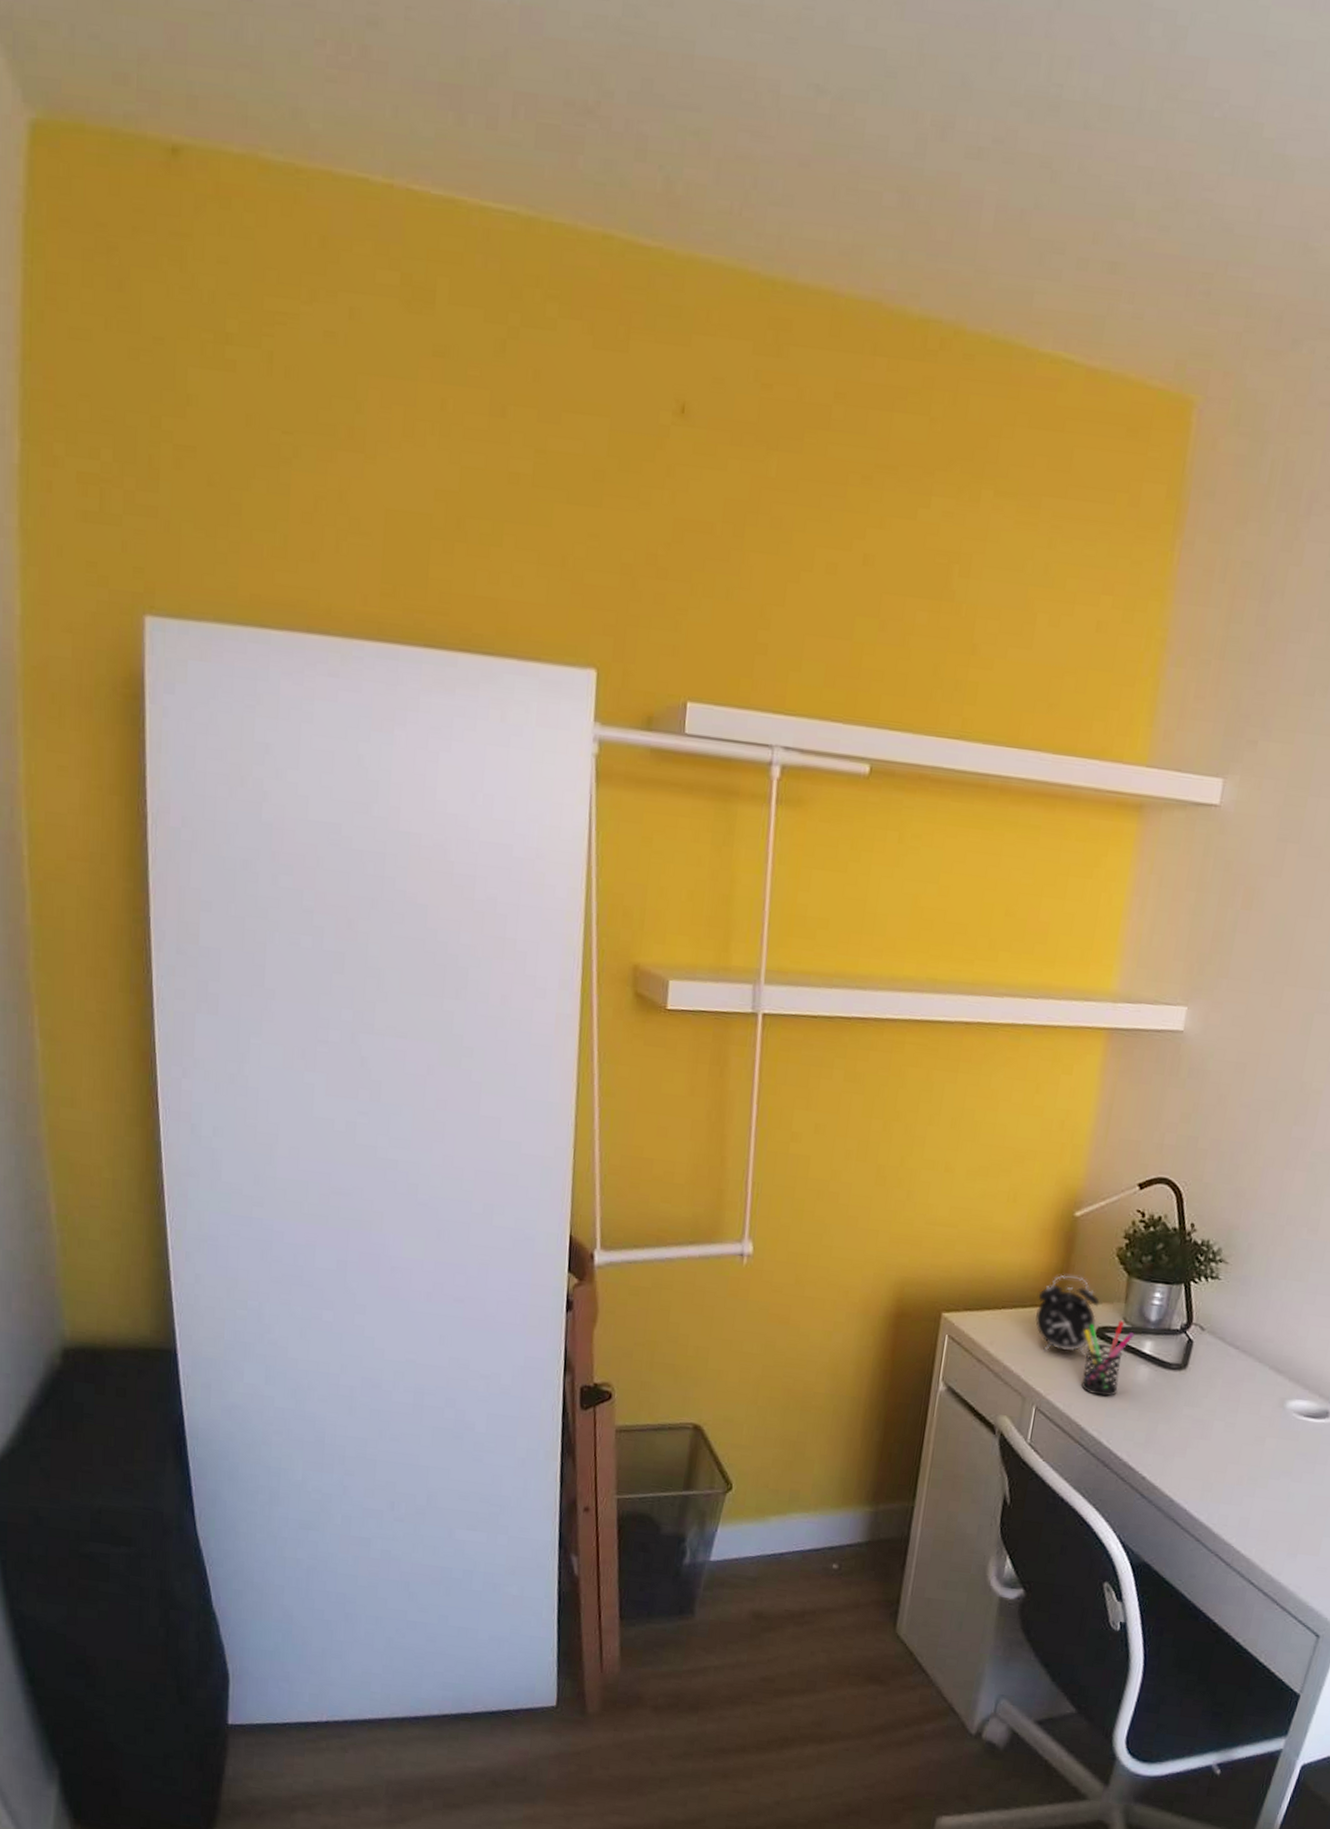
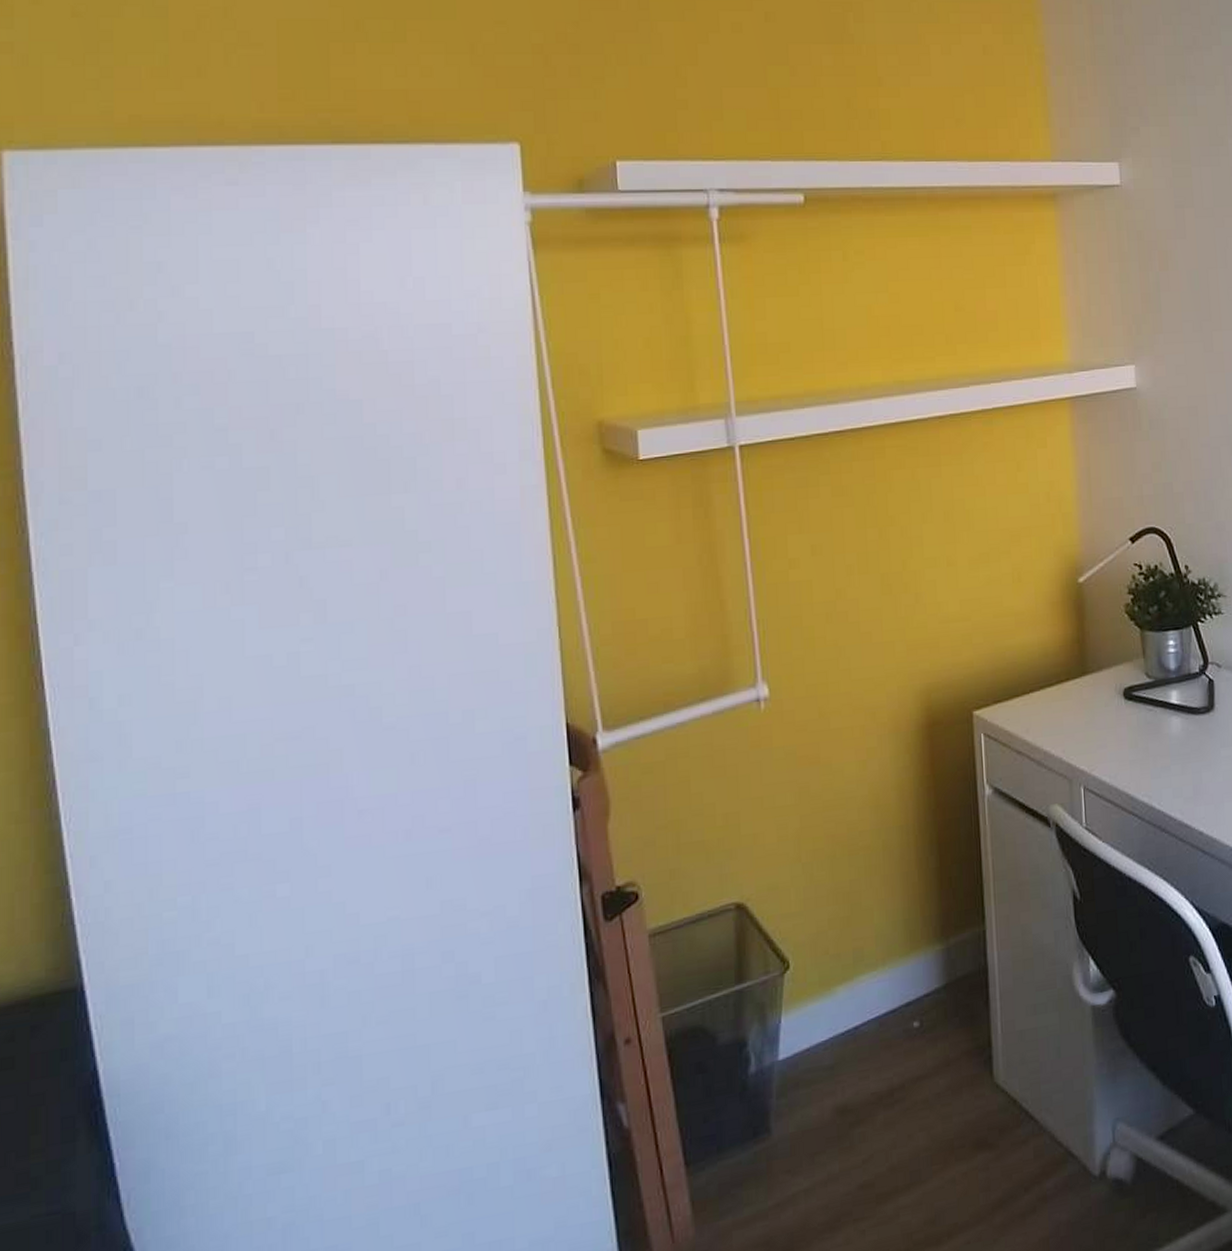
alarm clock: present [1035,1274,1100,1356] -> none [1061,642,1122,727]
pen holder: present [1081,1320,1135,1397] -> none [1112,676,1159,759]

